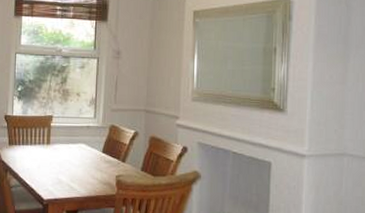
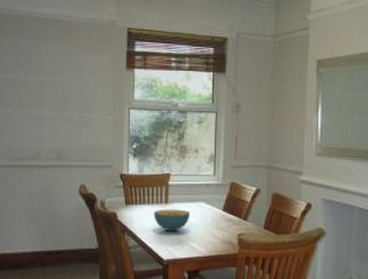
cereal bowl: none [35,149,71,171] -> present [154,209,191,231]

